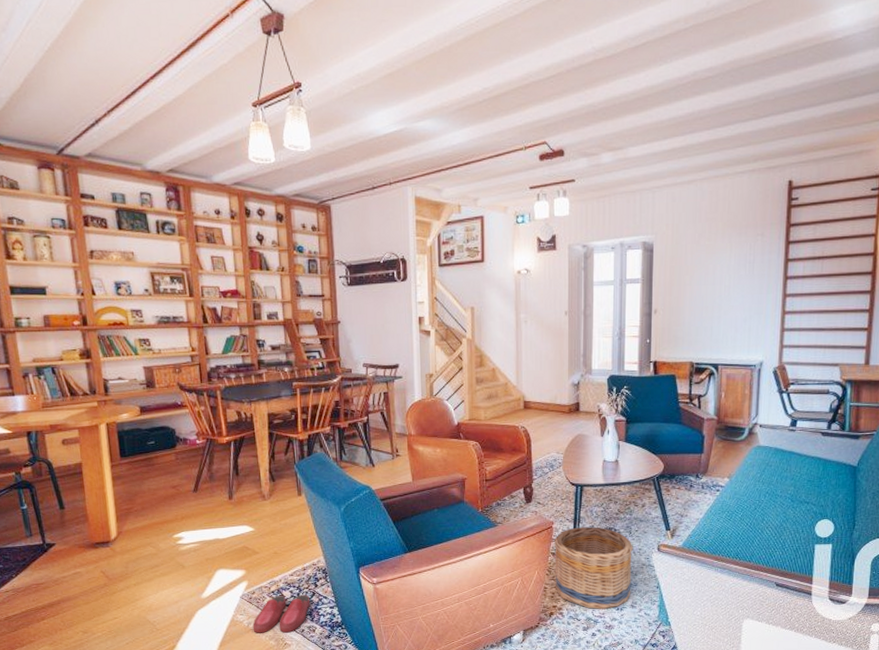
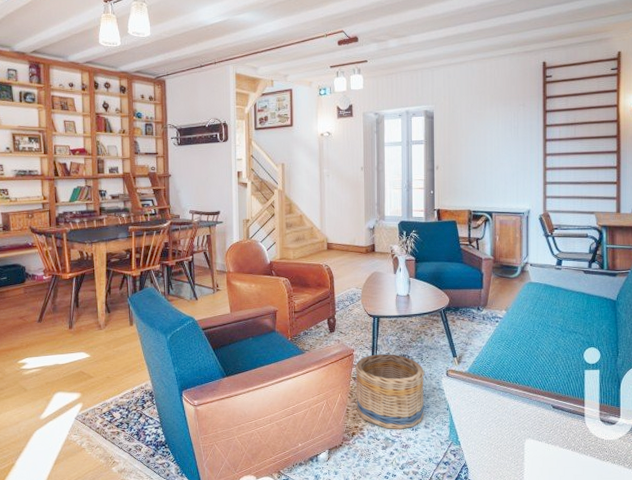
slippers: present [252,594,311,633] -> none [85,415,138,452]

